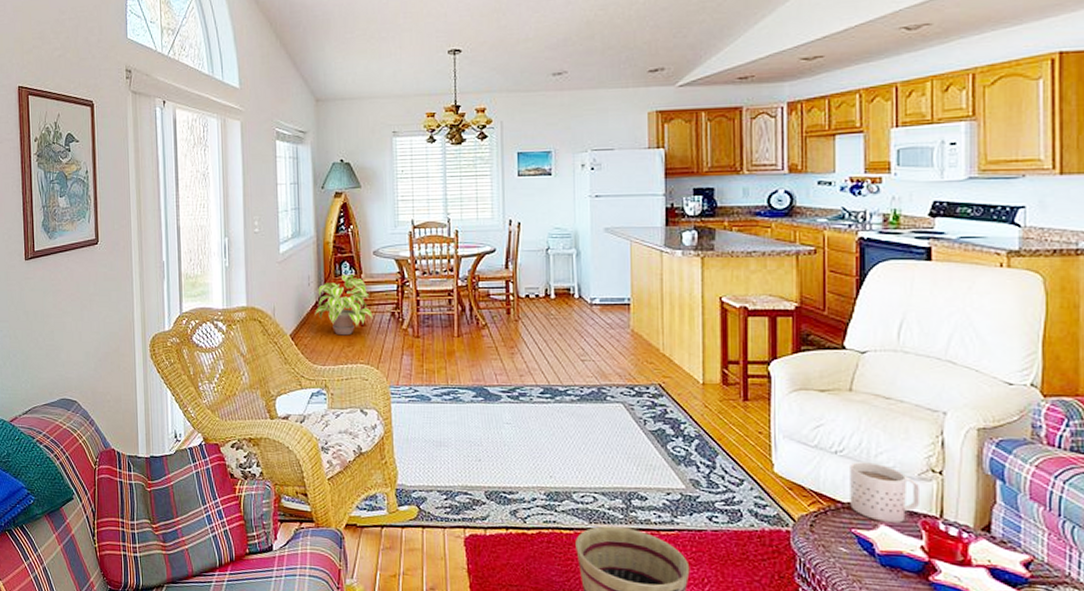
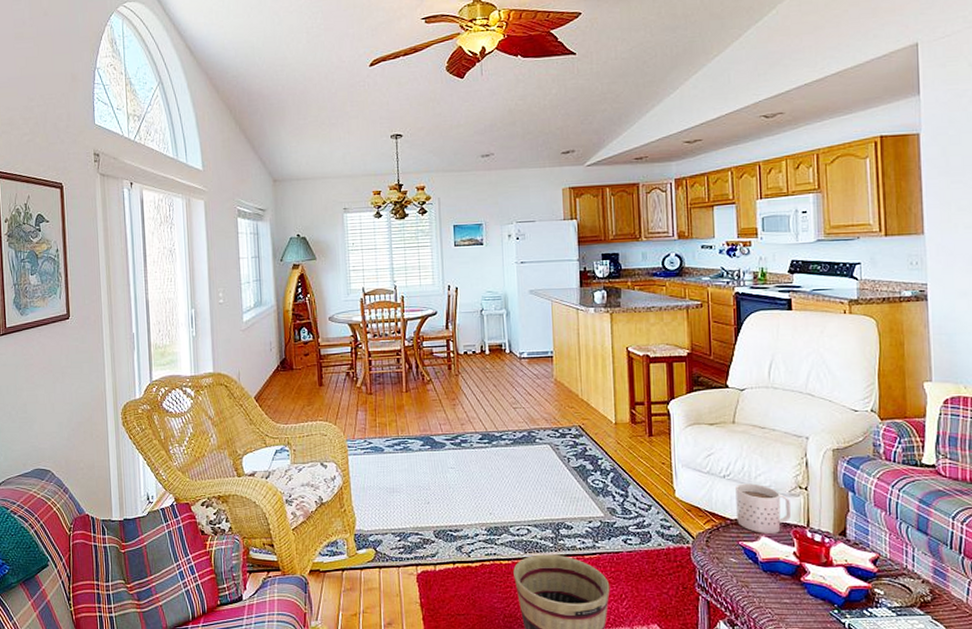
plant: present [315,273,373,336] -> none [277,338,330,396]

